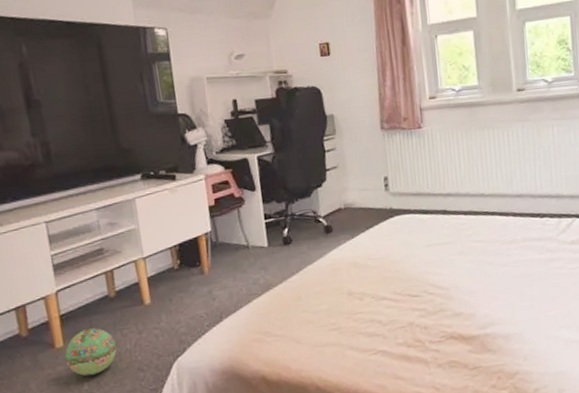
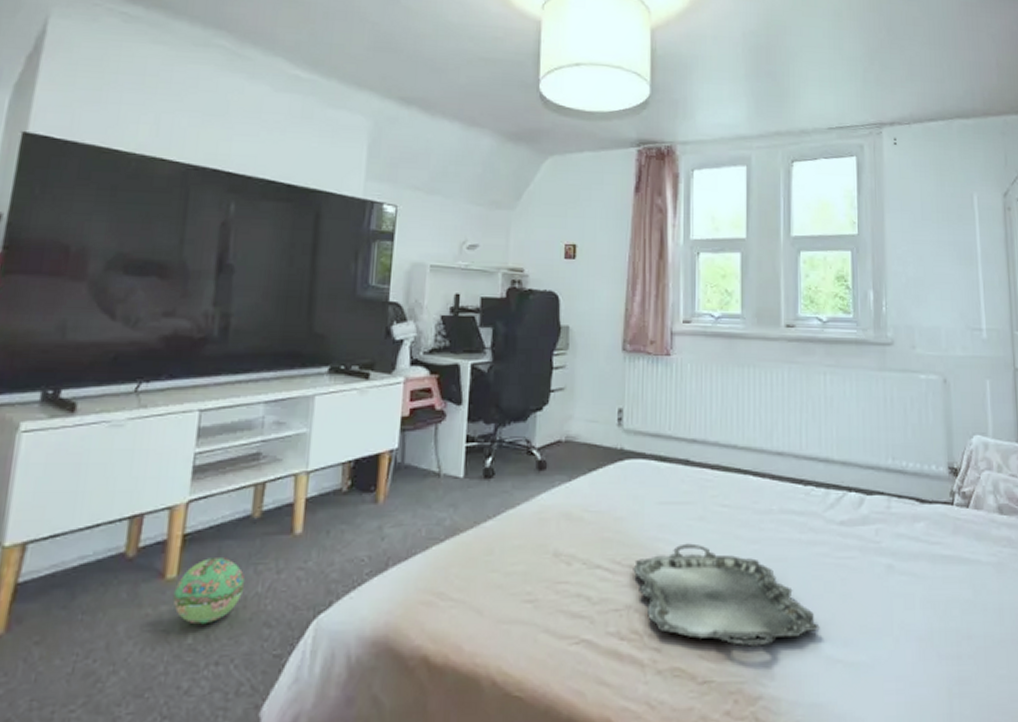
serving tray: none [411,272,559,340] -> present [633,543,820,647]

